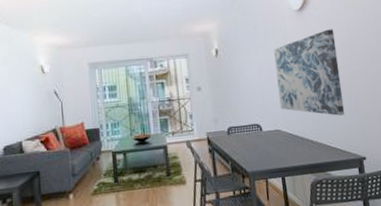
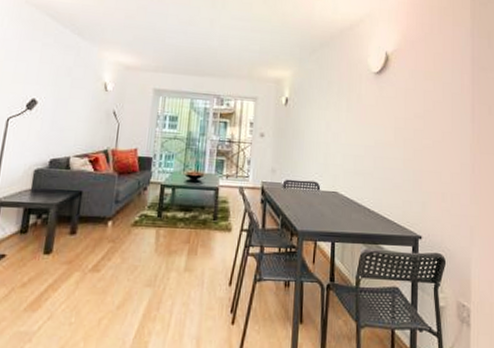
wall art: present [273,29,345,116] -> none [342,97,409,189]

